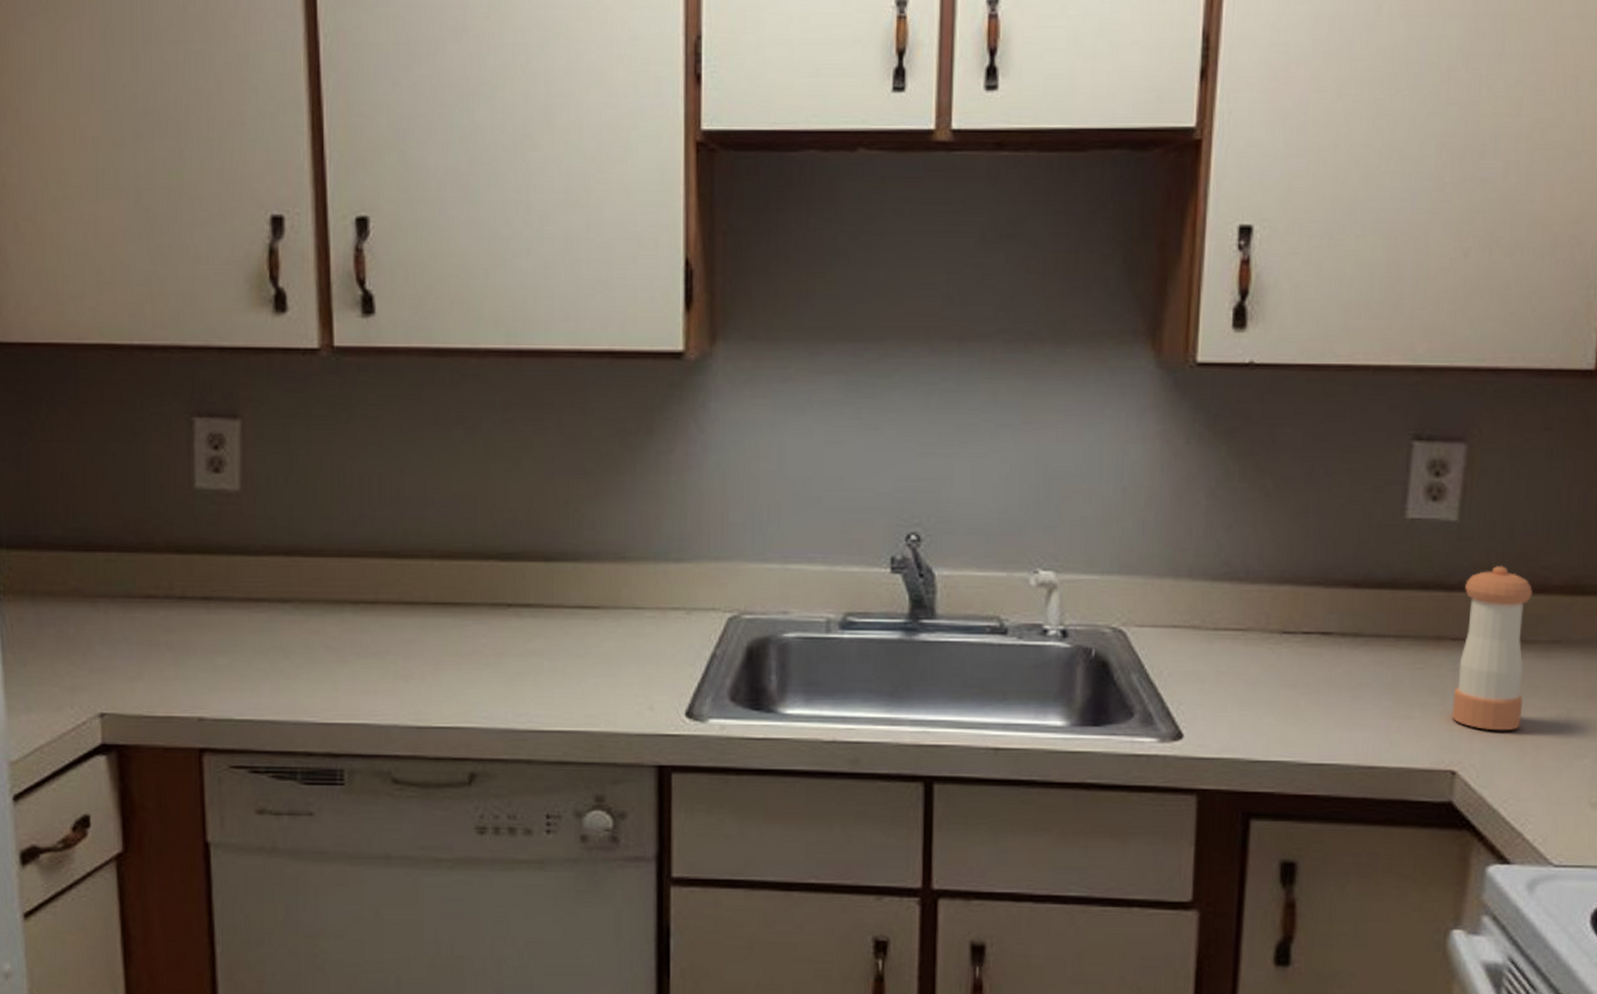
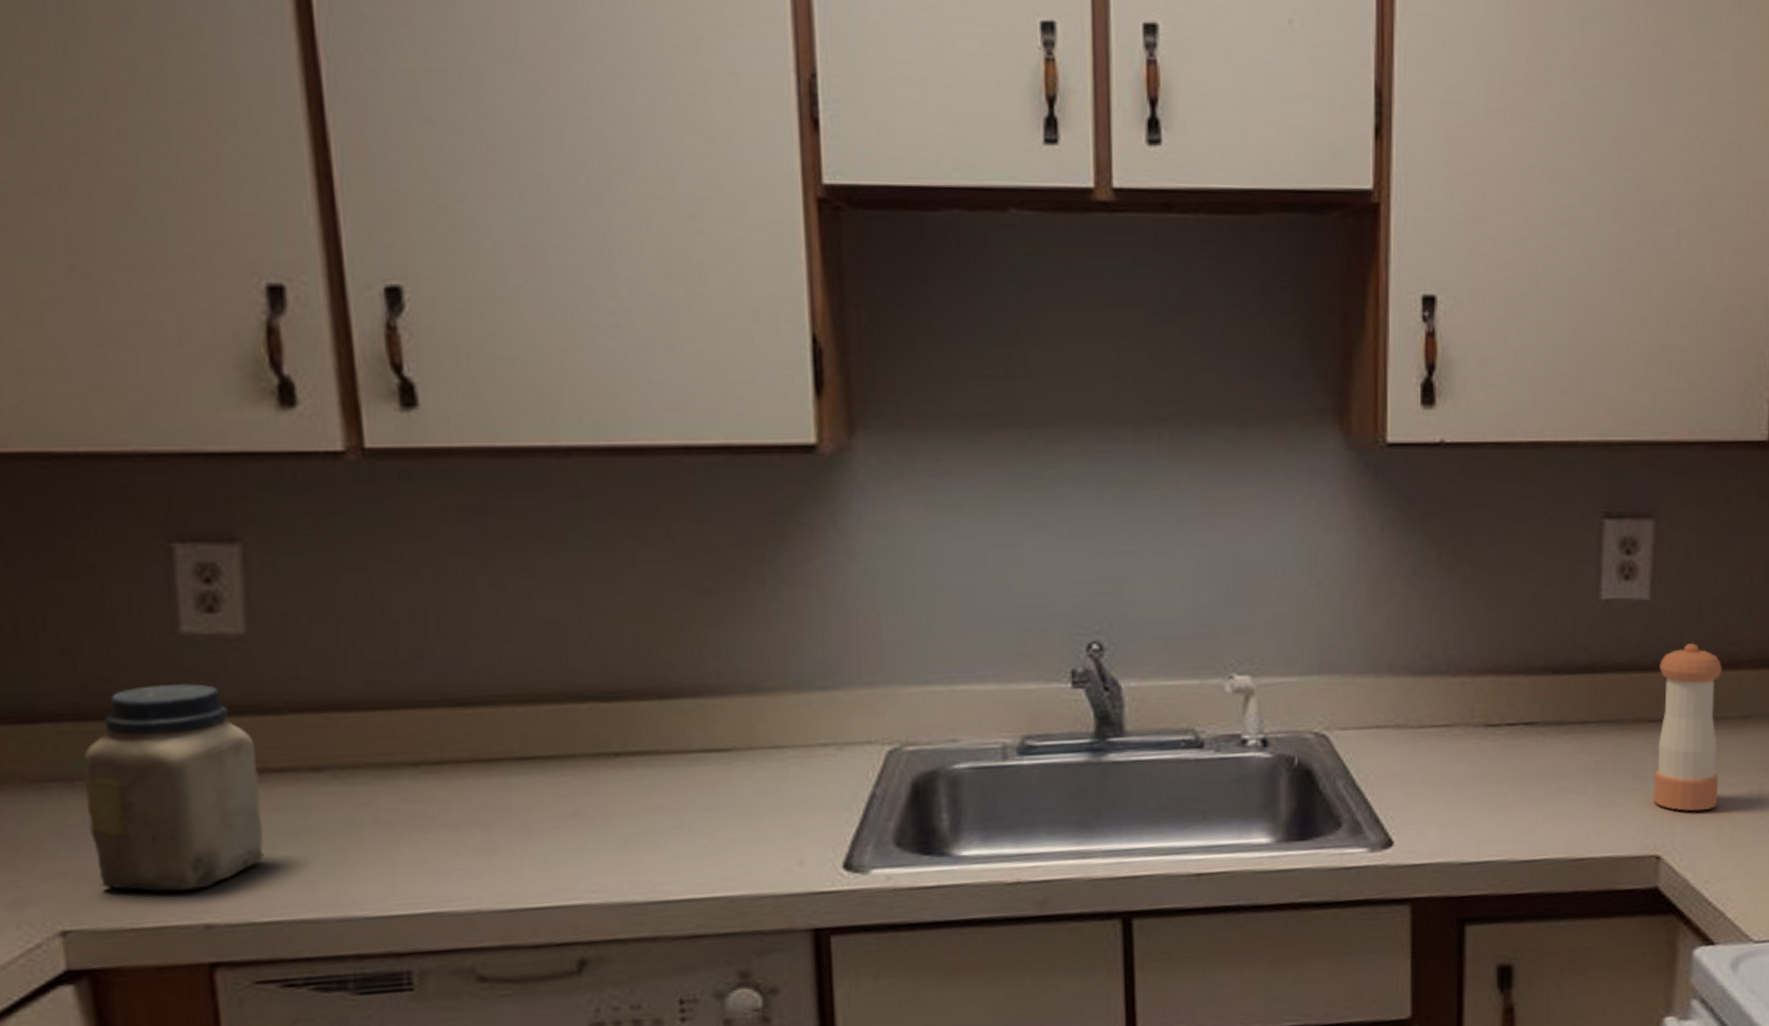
jar: none [122,527,244,689] -> present [83,683,264,892]

